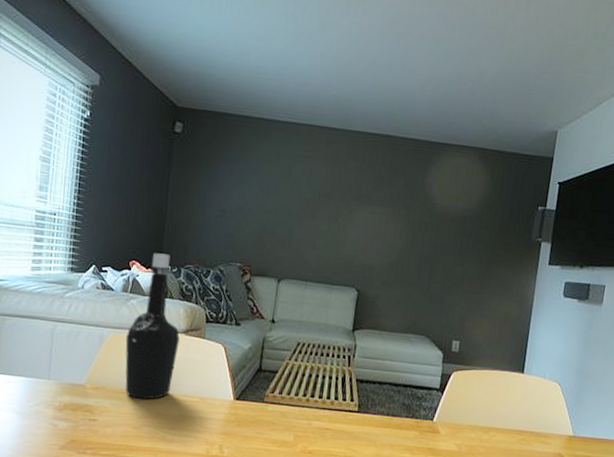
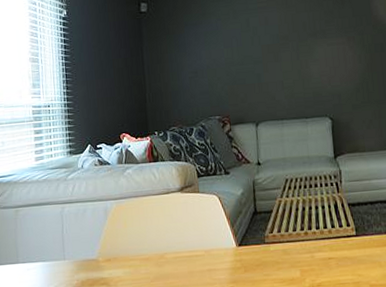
bottle: present [125,253,180,400] -> none [127,121,177,263]

